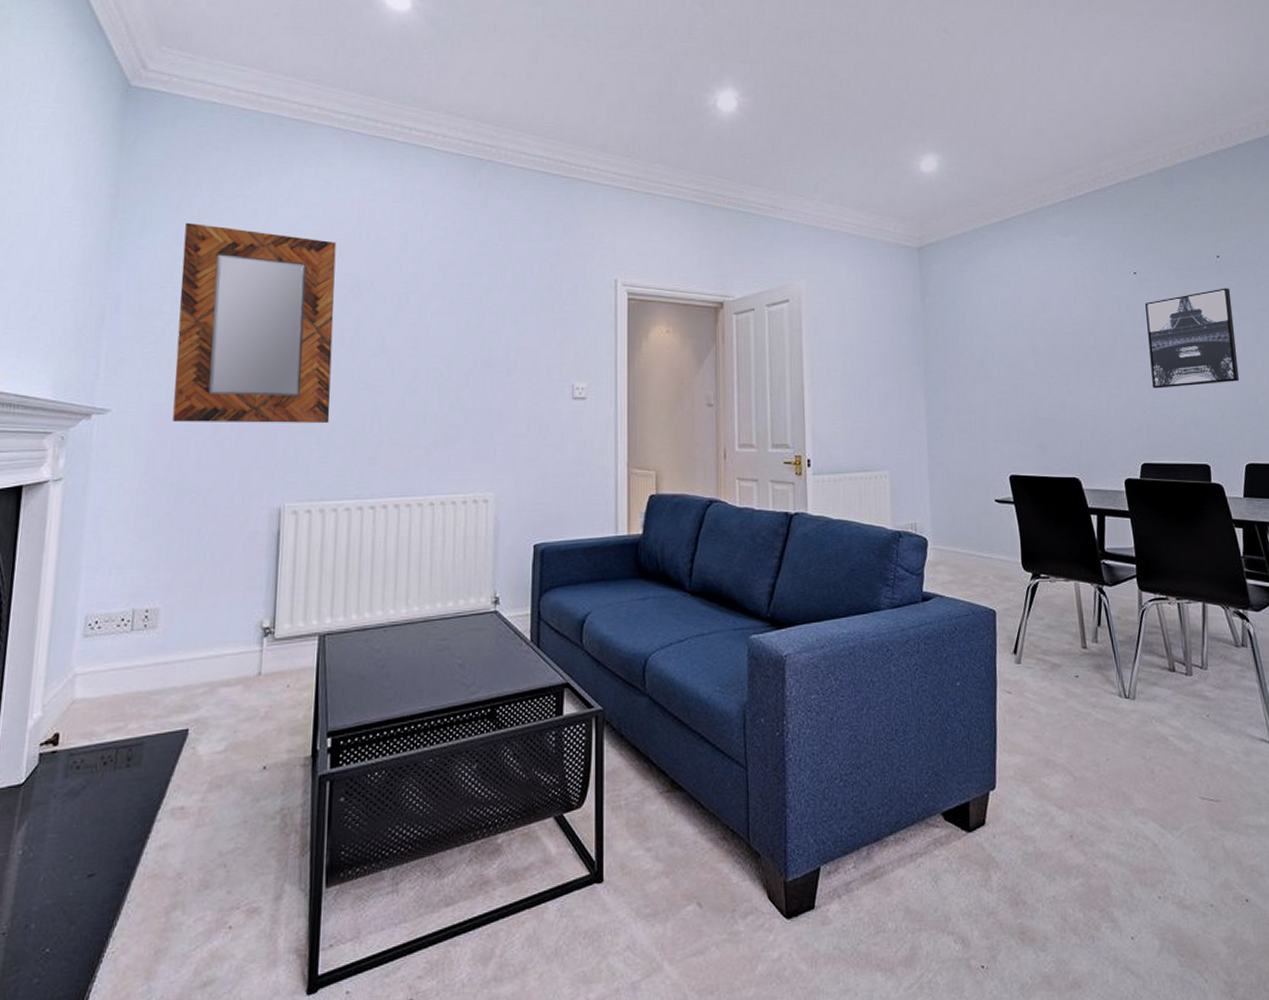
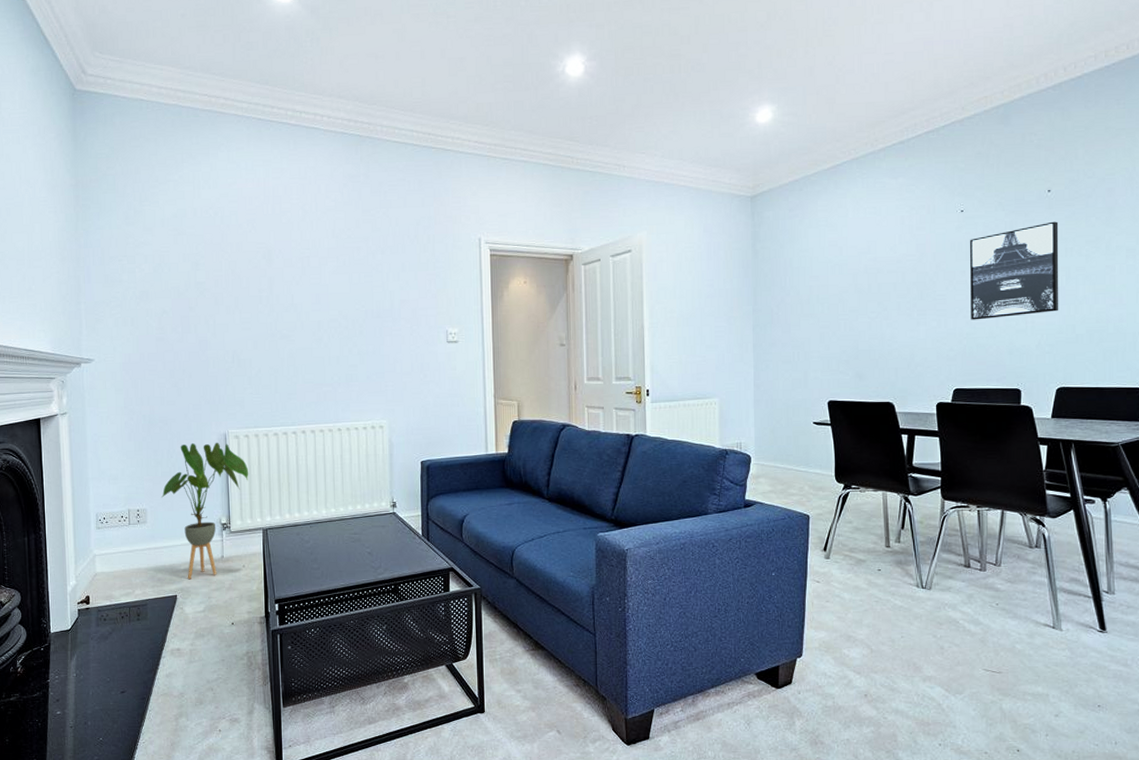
home mirror: present [172,222,336,423] -> none [131,205,256,368]
house plant: none [182,519,307,705] -> present [162,442,249,579]

